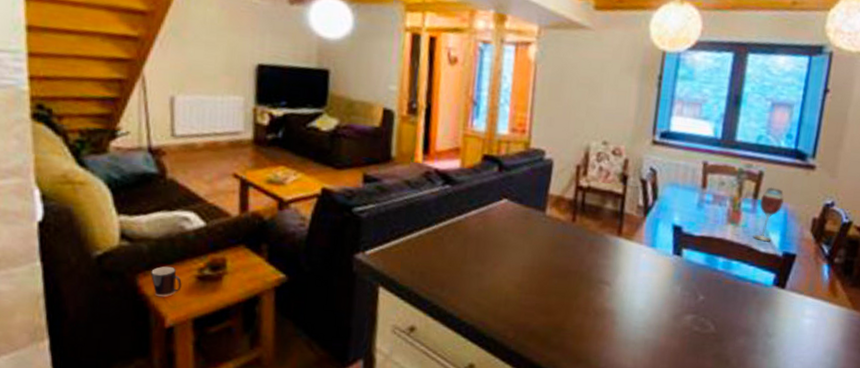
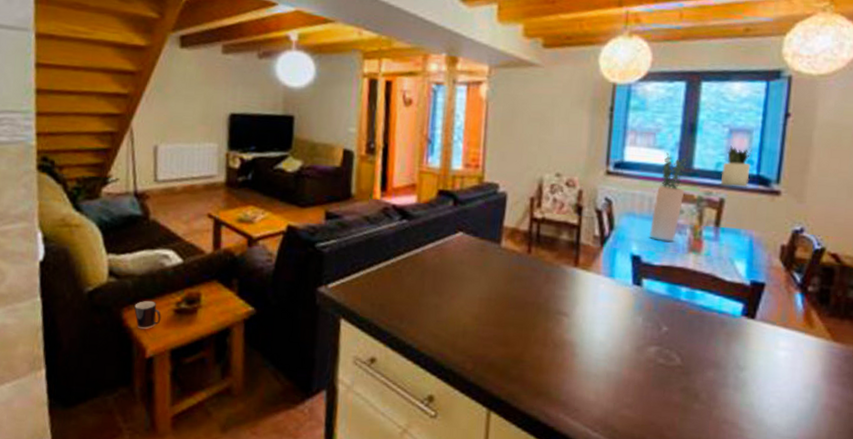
vase: none [691,122,732,214] -> present [650,150,689,243]
wineglass: present [753,187,784,242] -> none [717,214,748,270]
planter: none [759,119,792,162] -> present [719,145,752,188]

